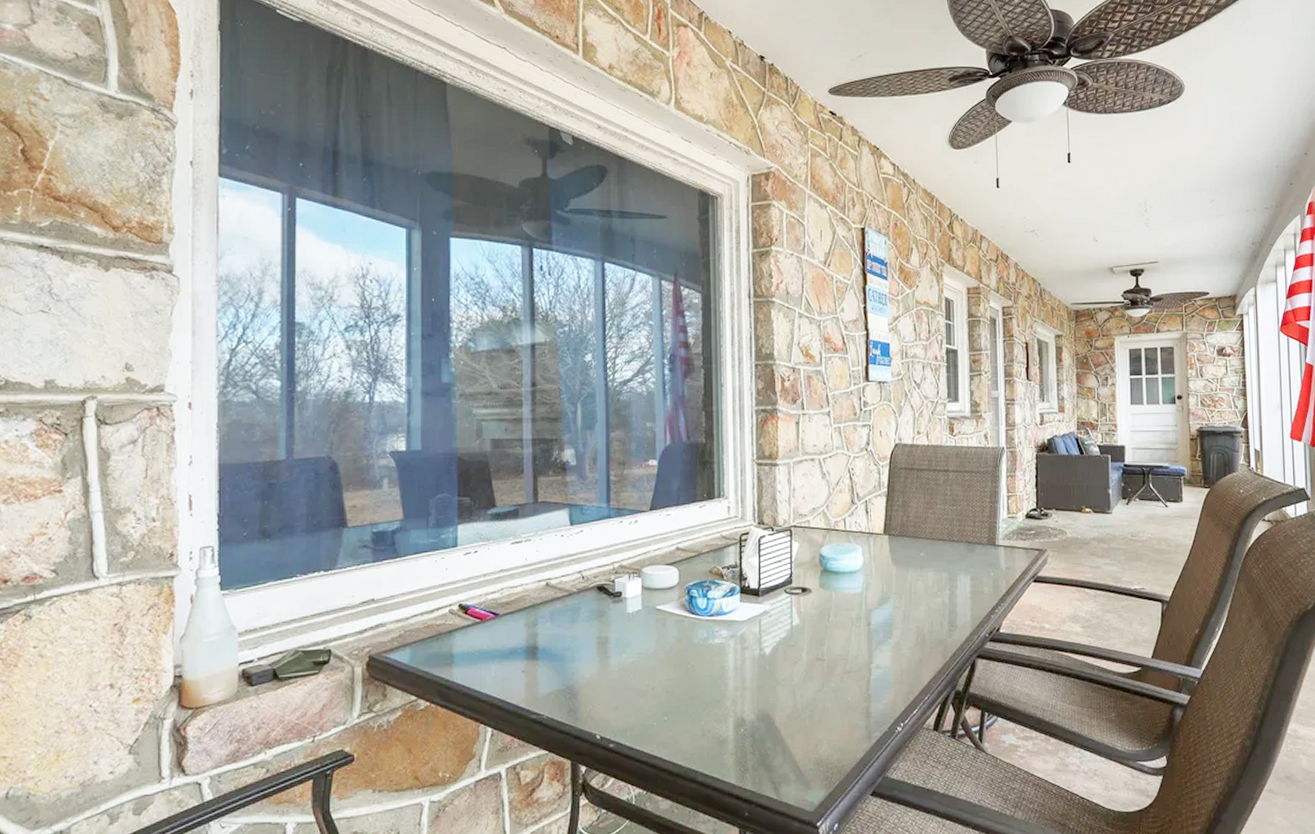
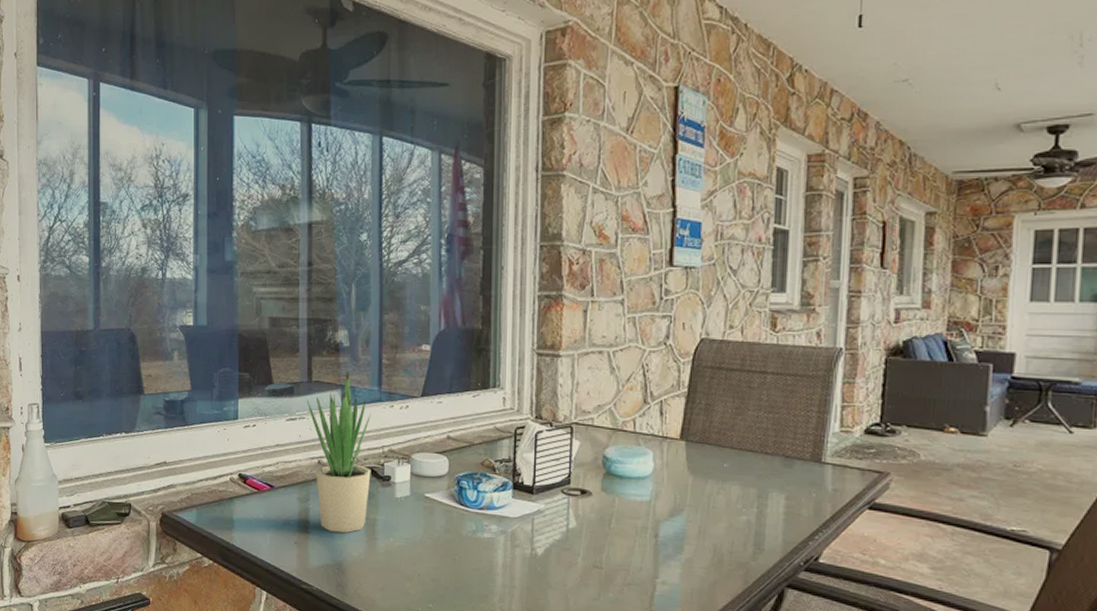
potted plant: none [532,491,602,655] -> present [306,372,371,533]

